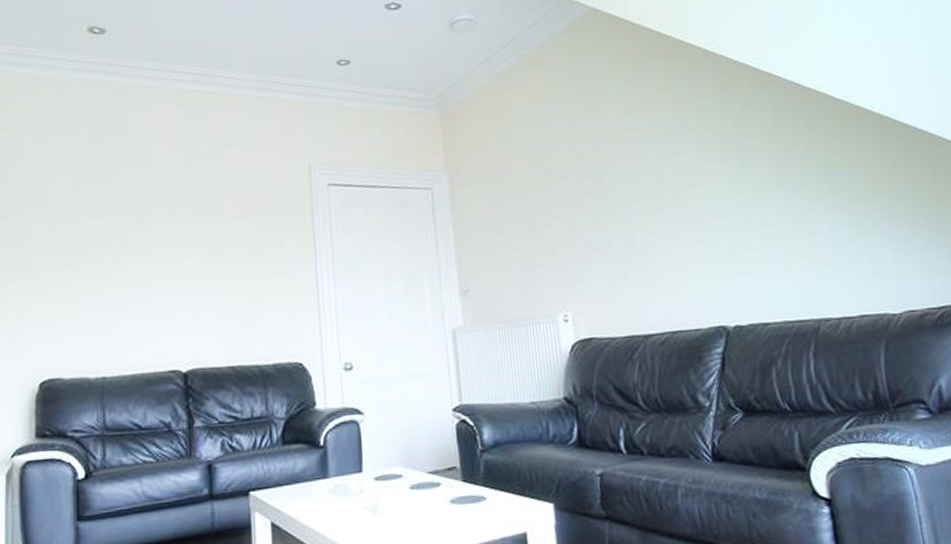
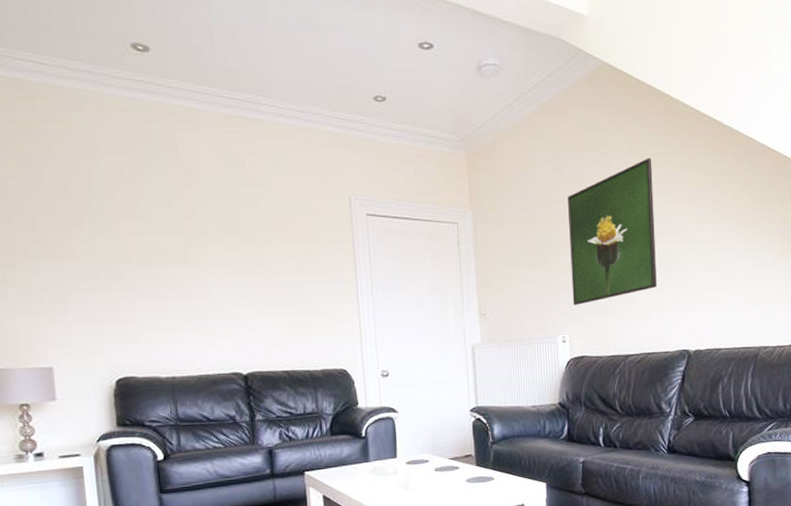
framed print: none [560,104,677,277] -> present [568,158,657,305]

